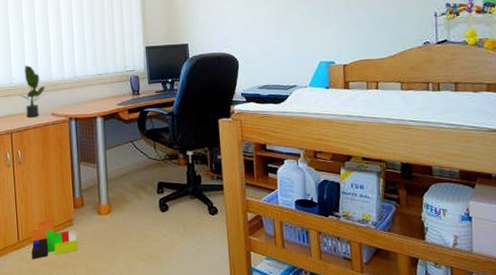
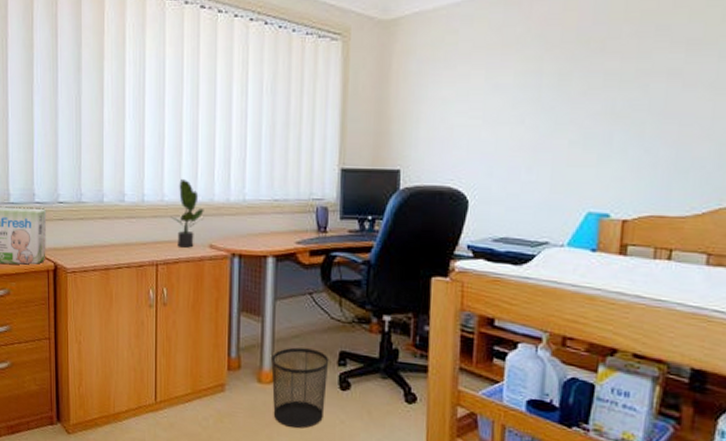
toy blocks: present [30,219,77,259] -> none [170,380,228,427]
waste bin: none [107,183,151,247] -> present [271,347,330,429]

